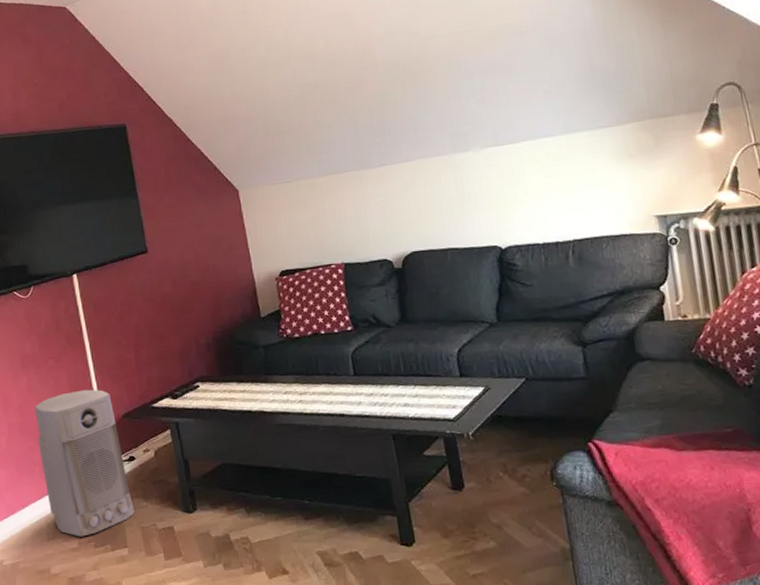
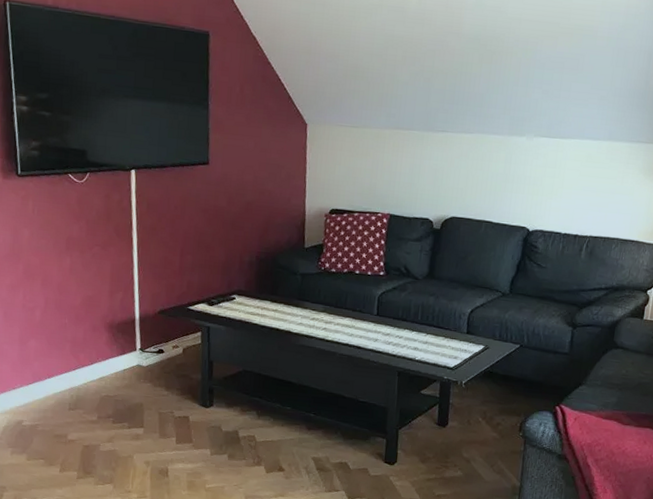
air purifier: present [34,389,135,537] -> none [72,280,156,412]

